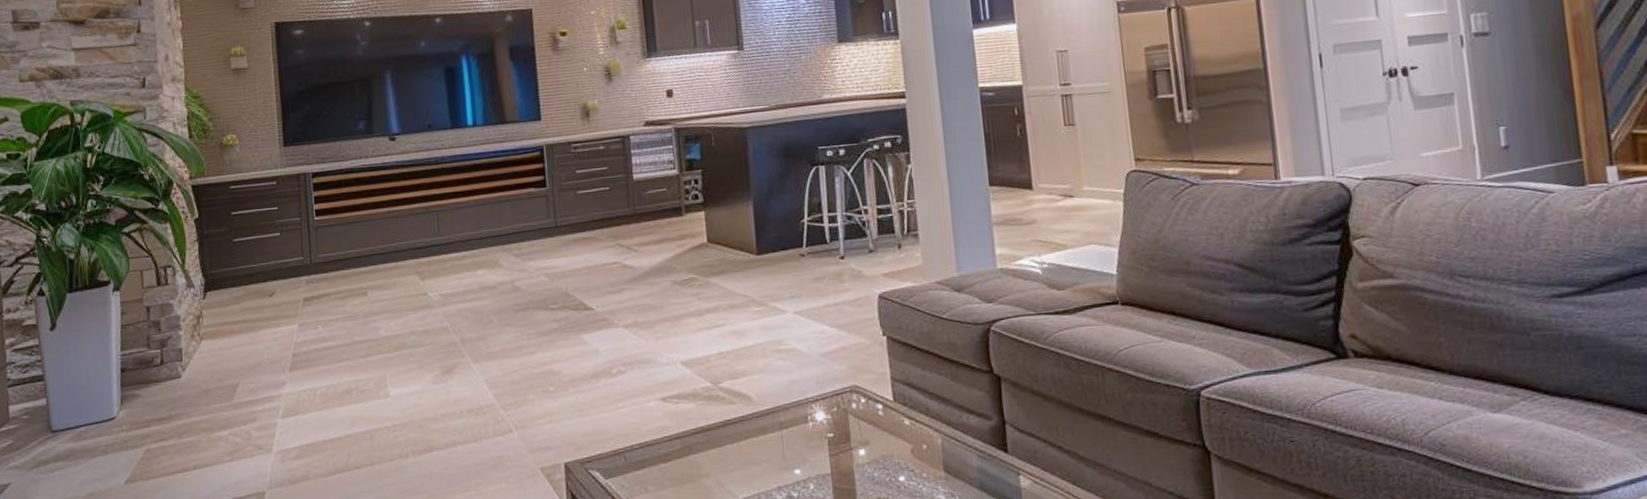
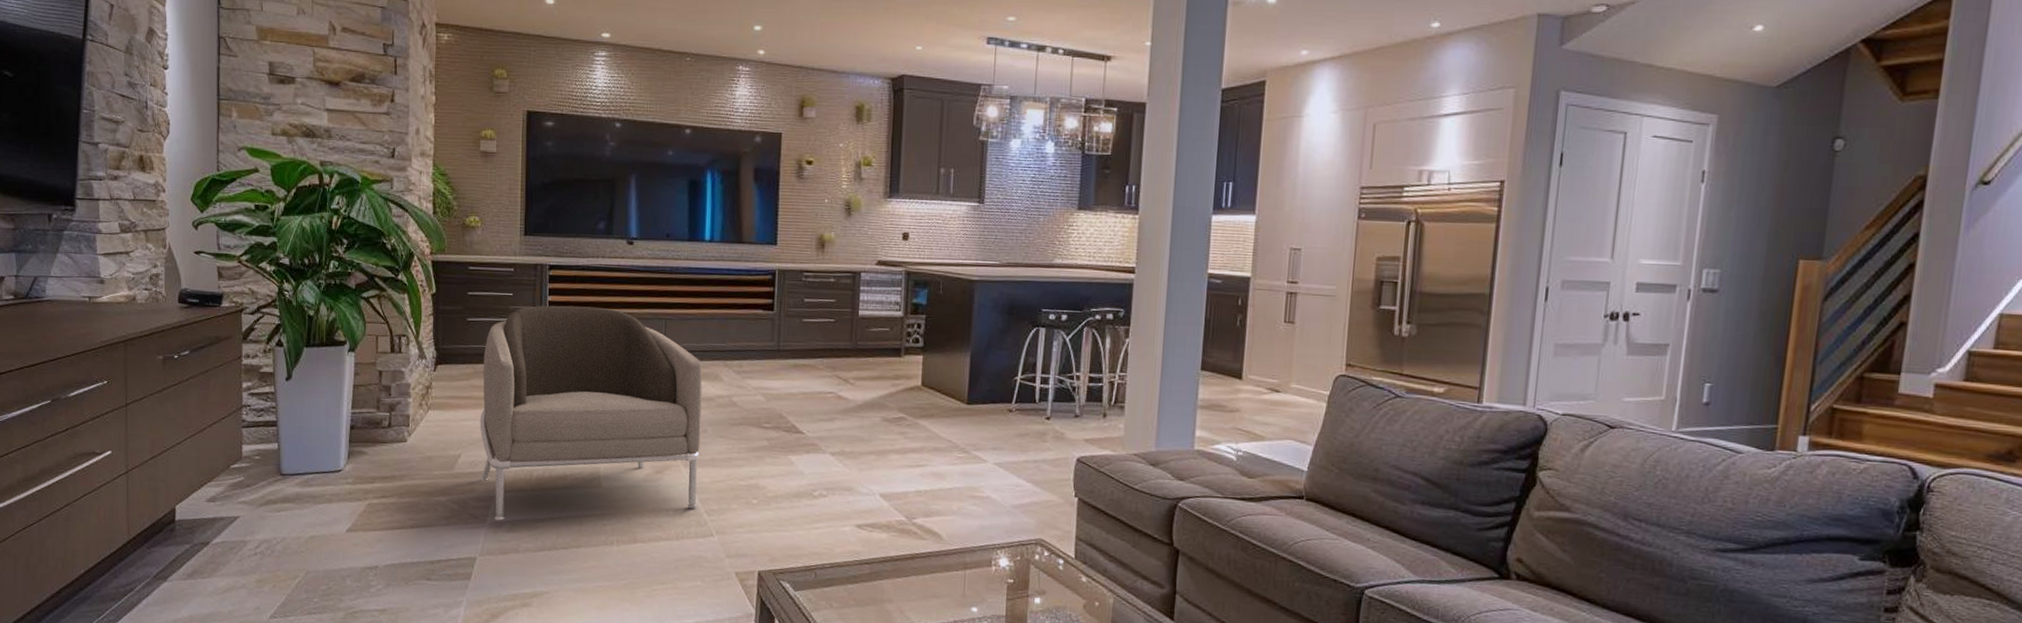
armchair: none [253,208,492,448] -> present [480,305,703,521]

